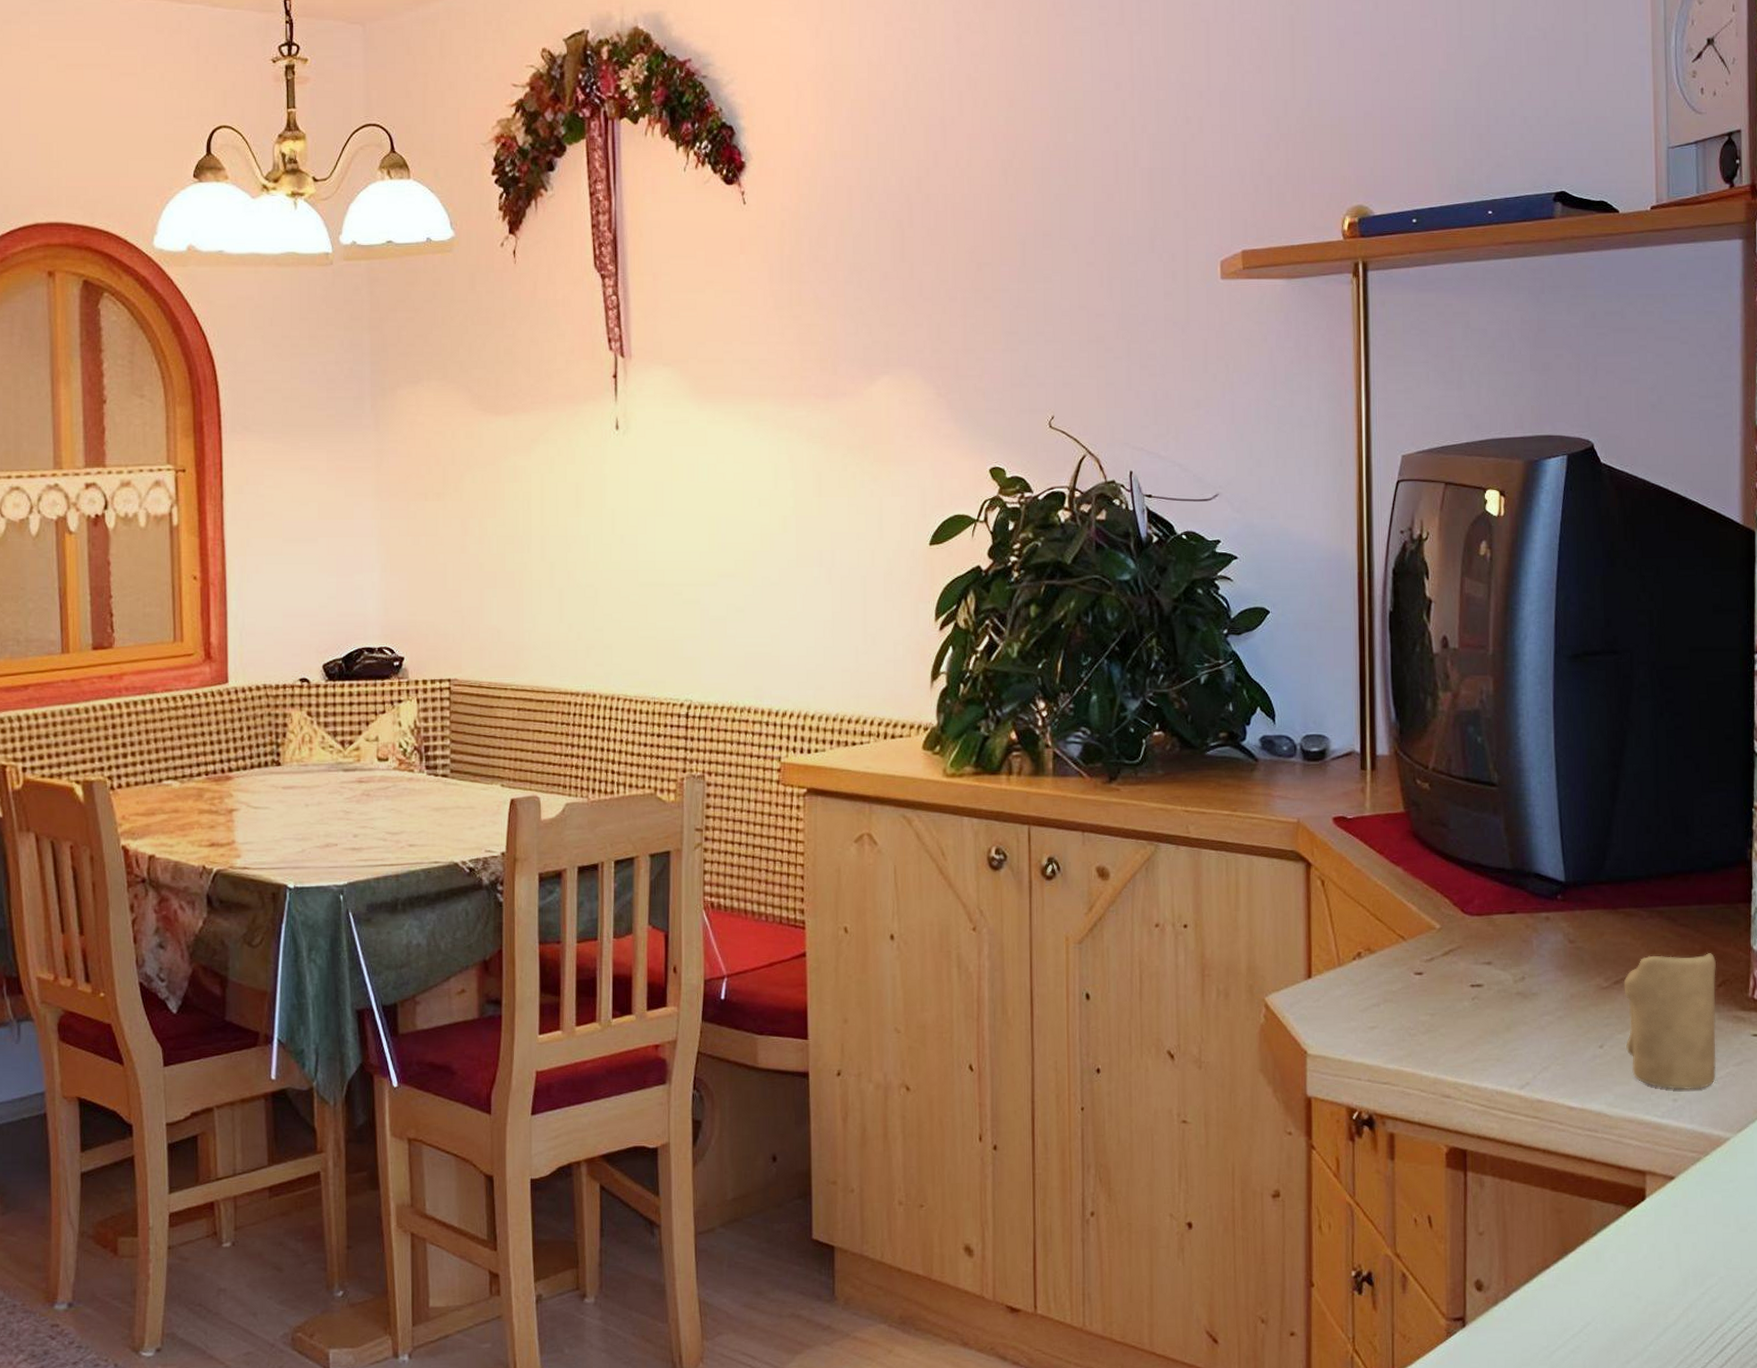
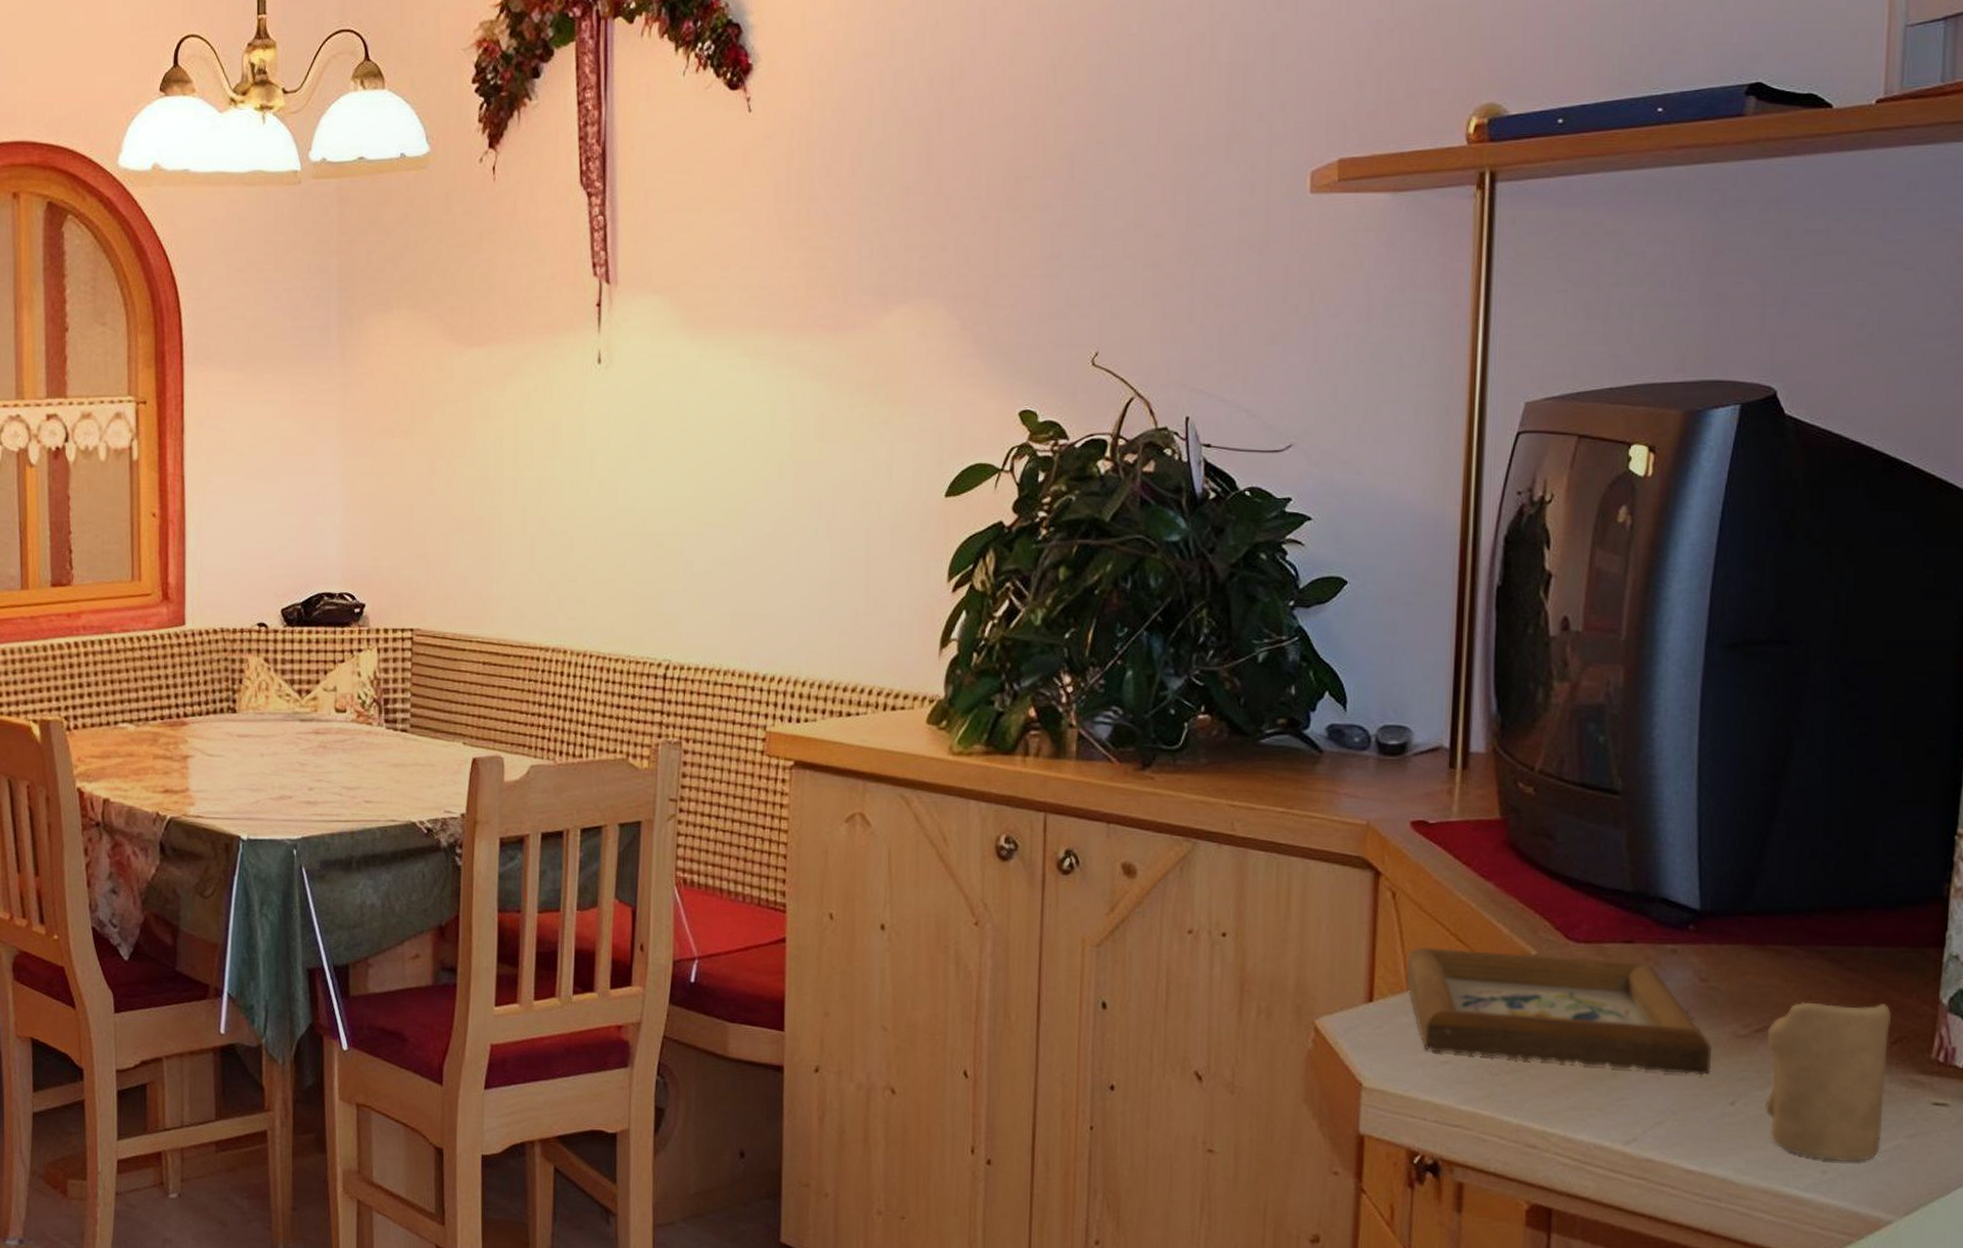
picture frame: none [1337,927,1583,1024] -> present [1406,946,1712,1076]

